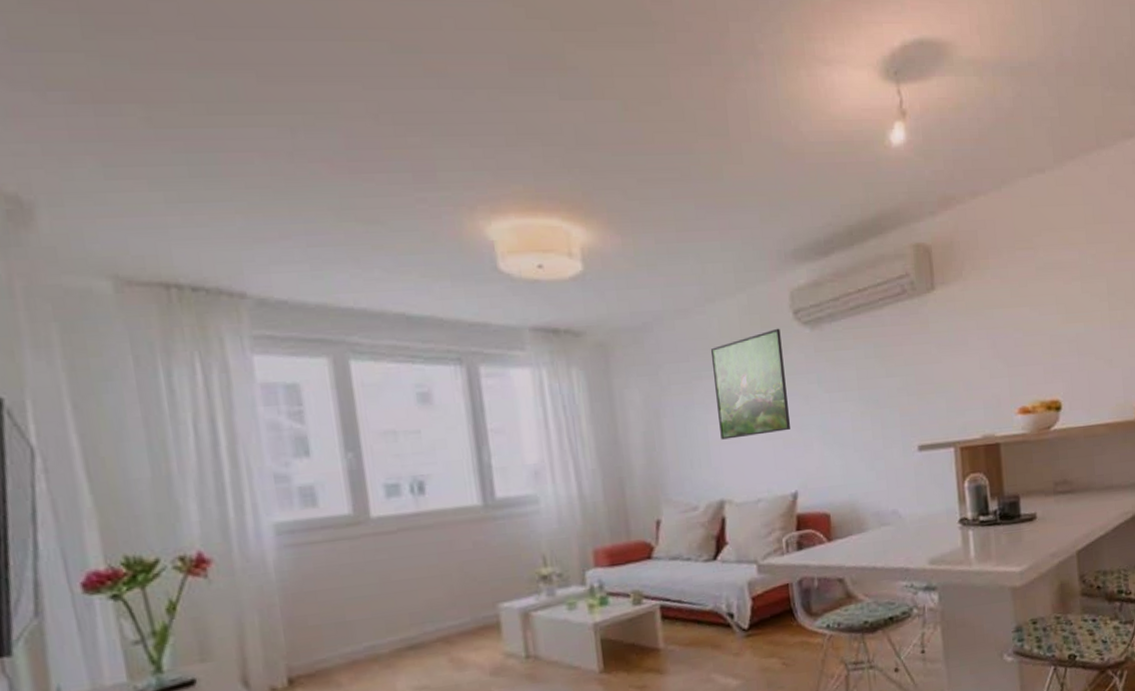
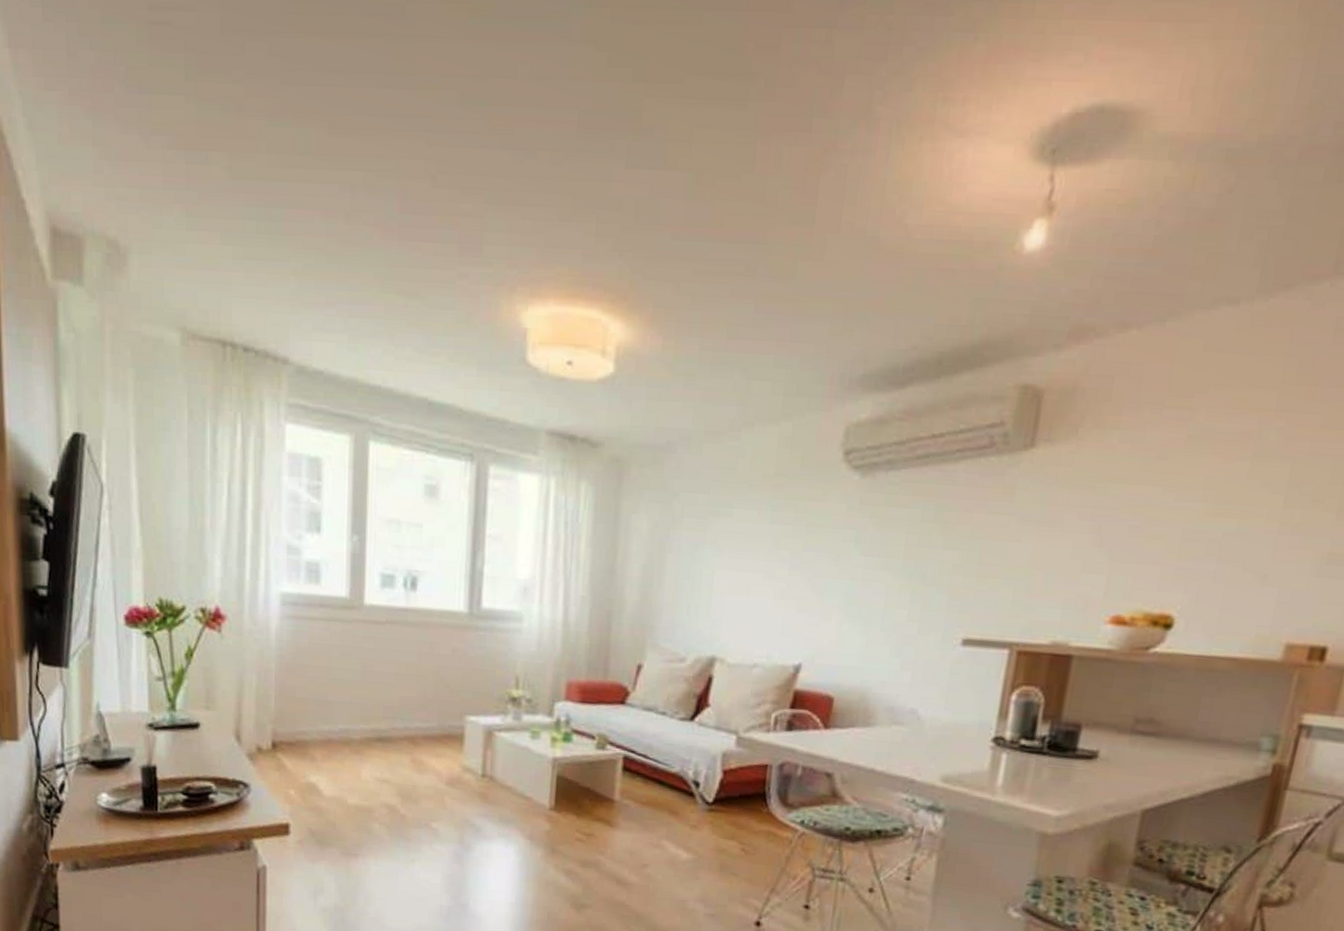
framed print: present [710,328,790,440] -> none [727,469,824,592]

